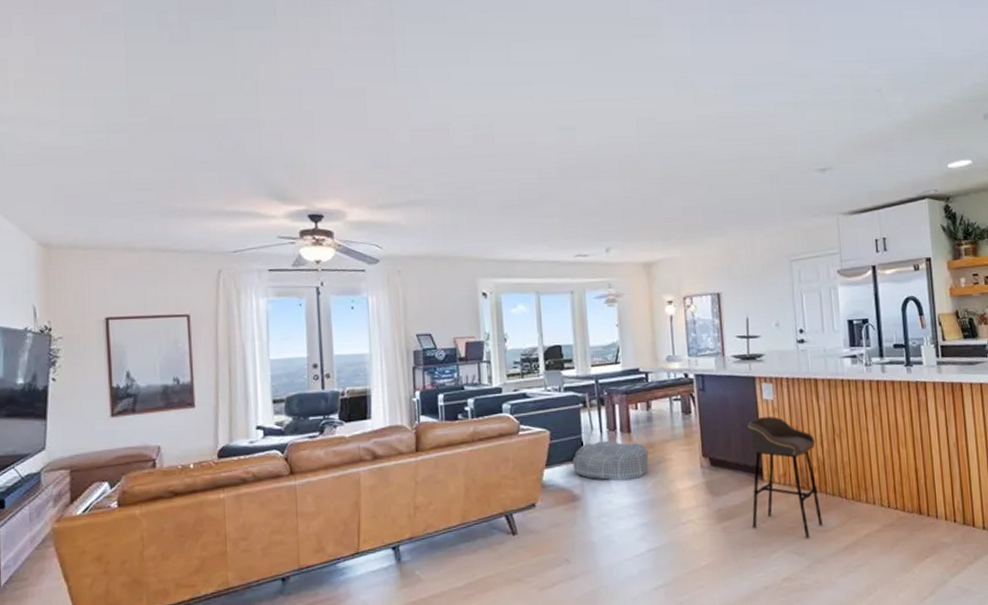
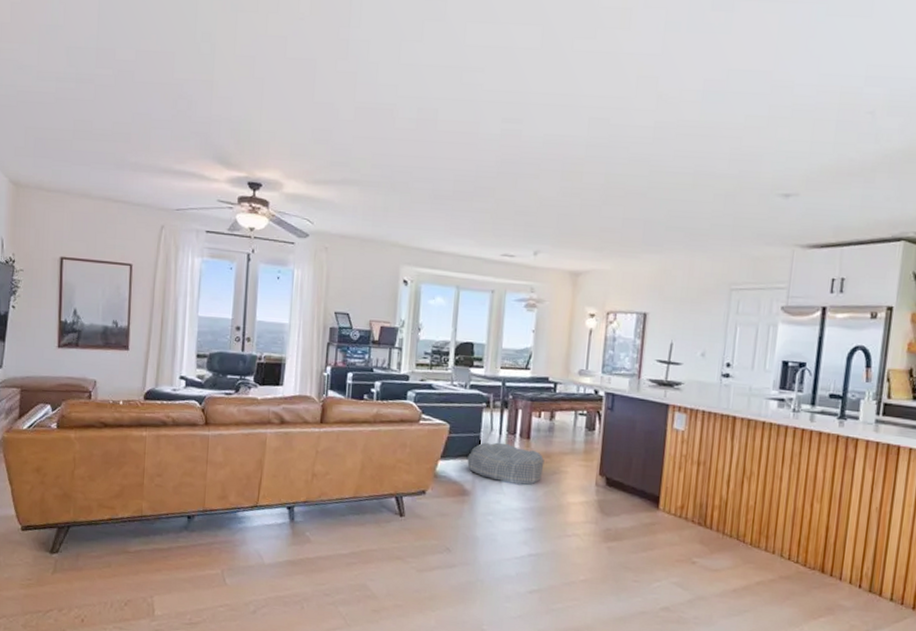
bar stool: present [748,416,823,538] -> none [639,446,722,574]

